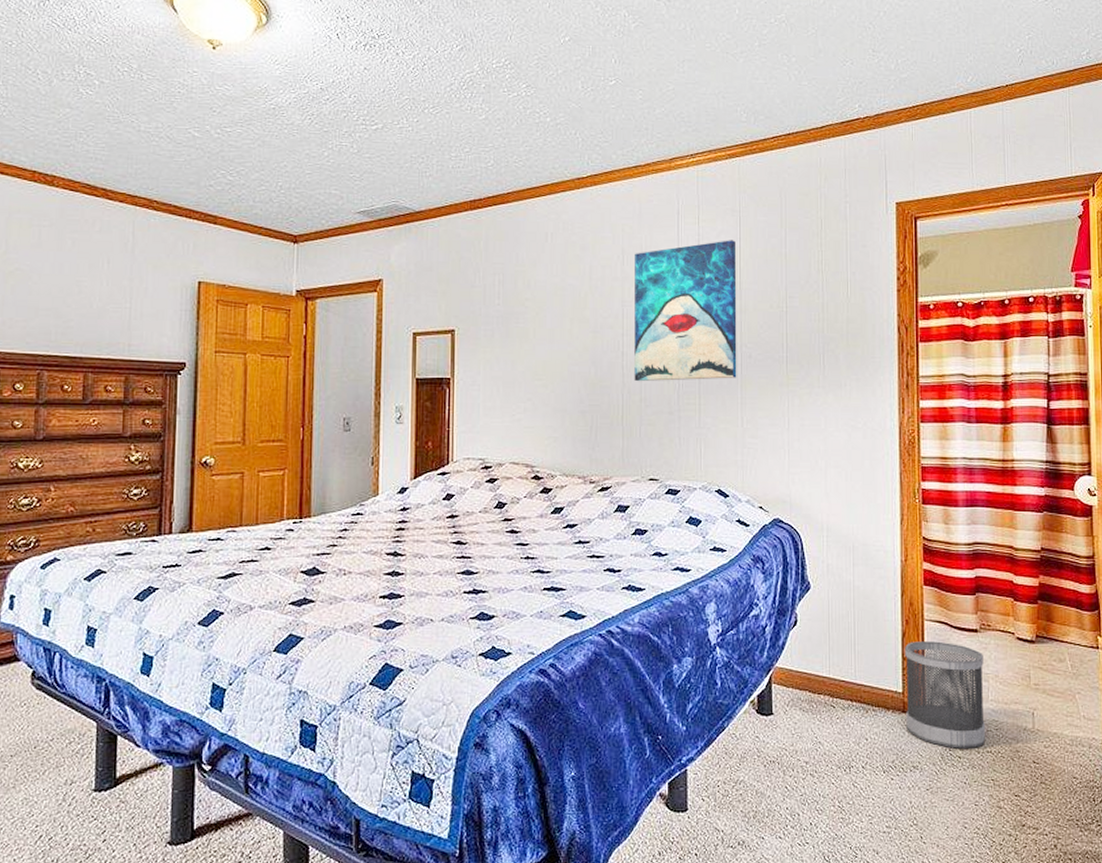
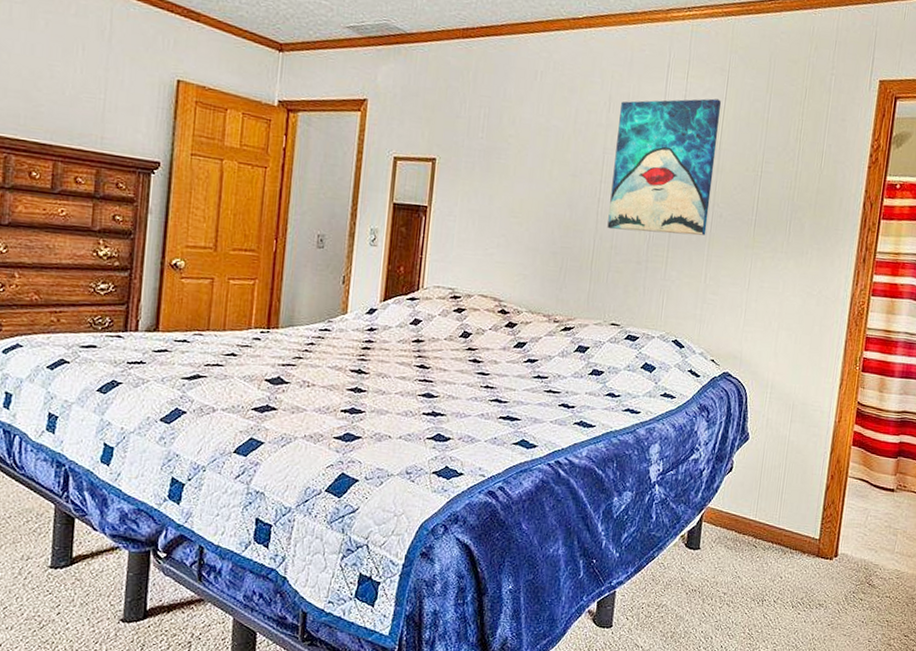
wastebasket: present [905,641,986,749] -> none [818,495,896,593]

